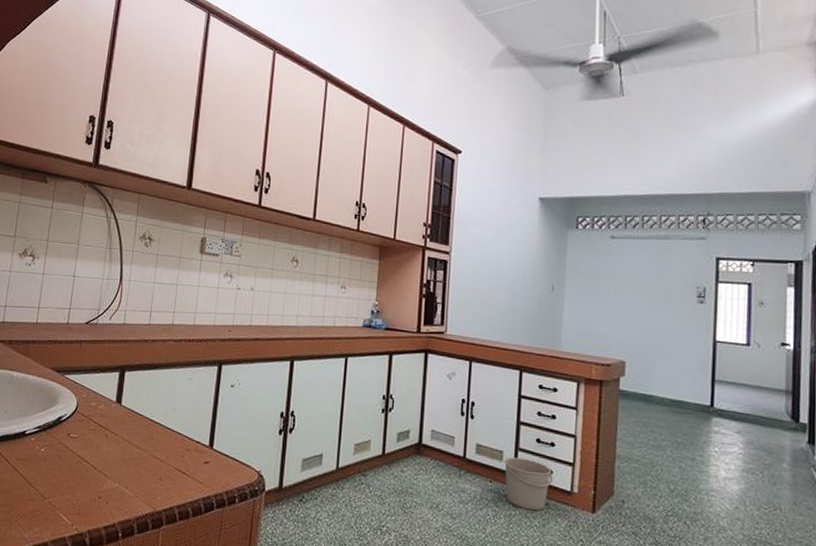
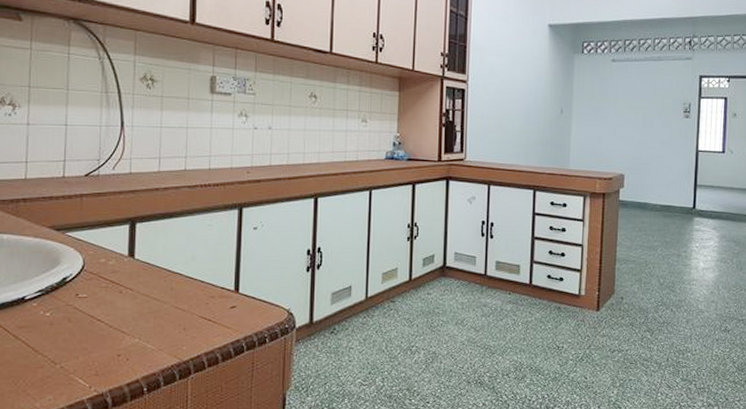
bucket: present [504,457,554,511] -> none [521,269,564,315]

